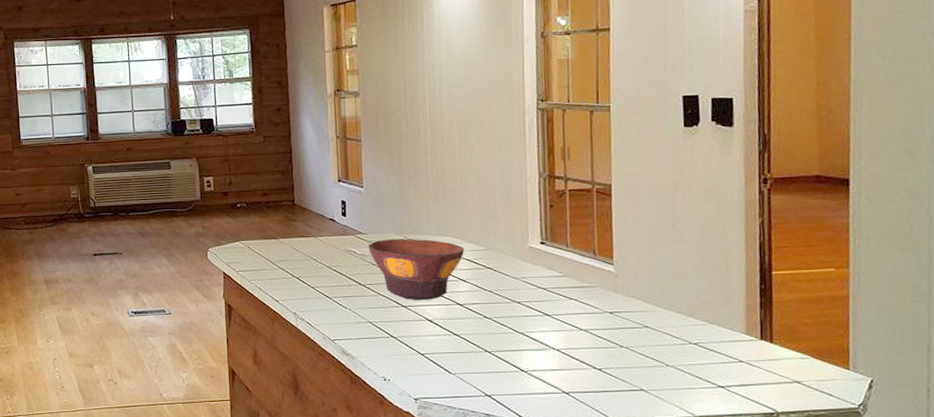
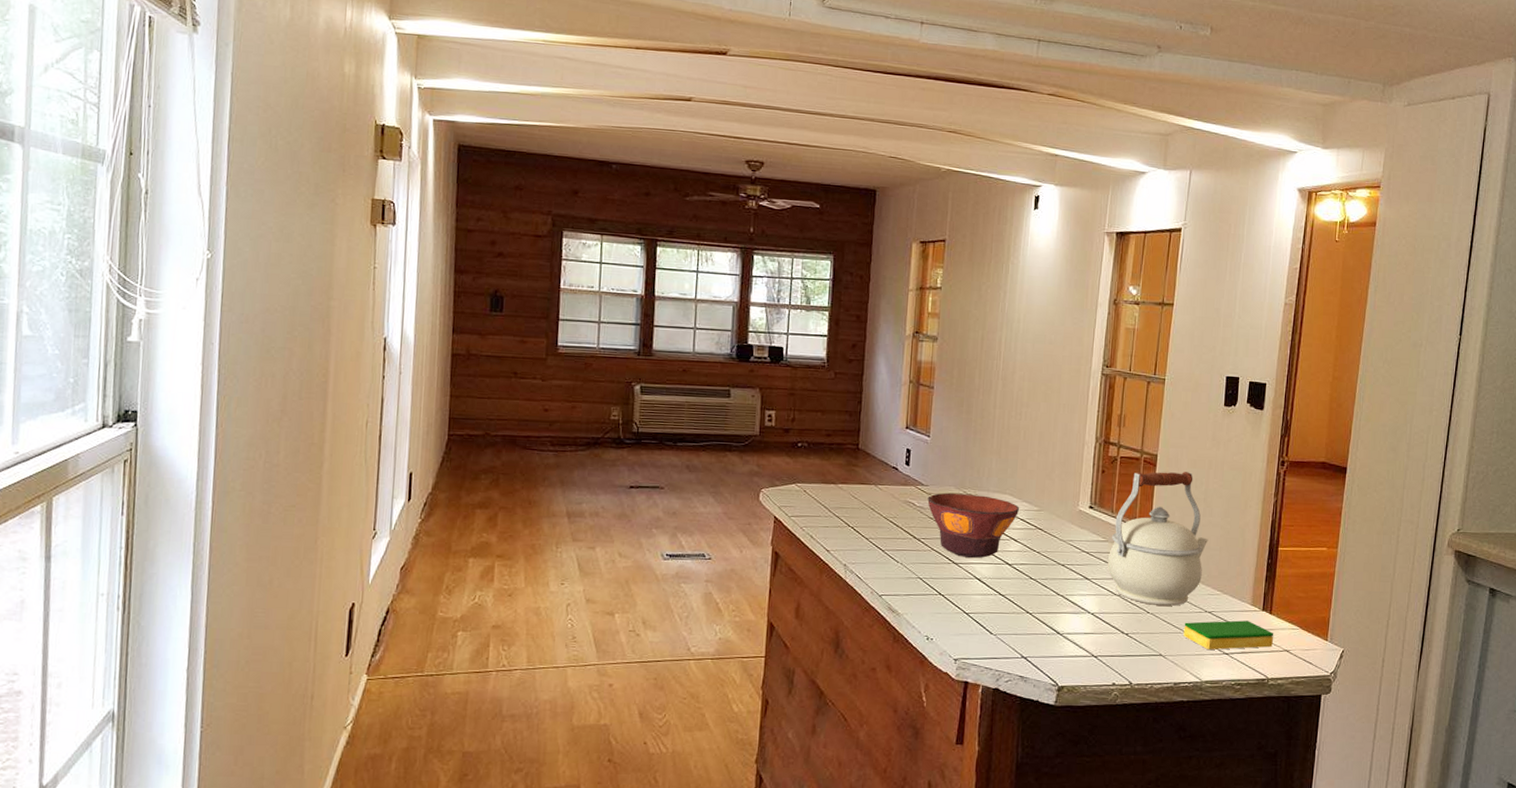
kettle: none [567,199,684,339] -> present [1107,472,1208,606]
dish sponge: none [666,351,779,383] -> present [1183,620,1274,650]

